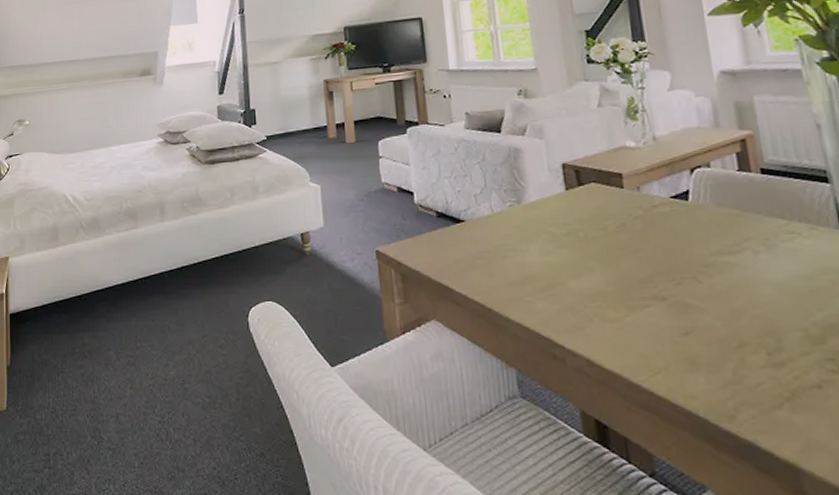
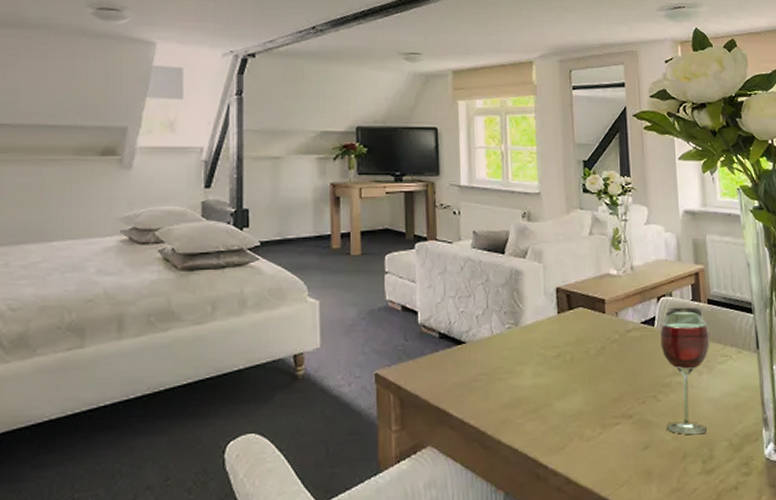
wineglass: none [696,178,773,322] -> present [660,307,710,435]

